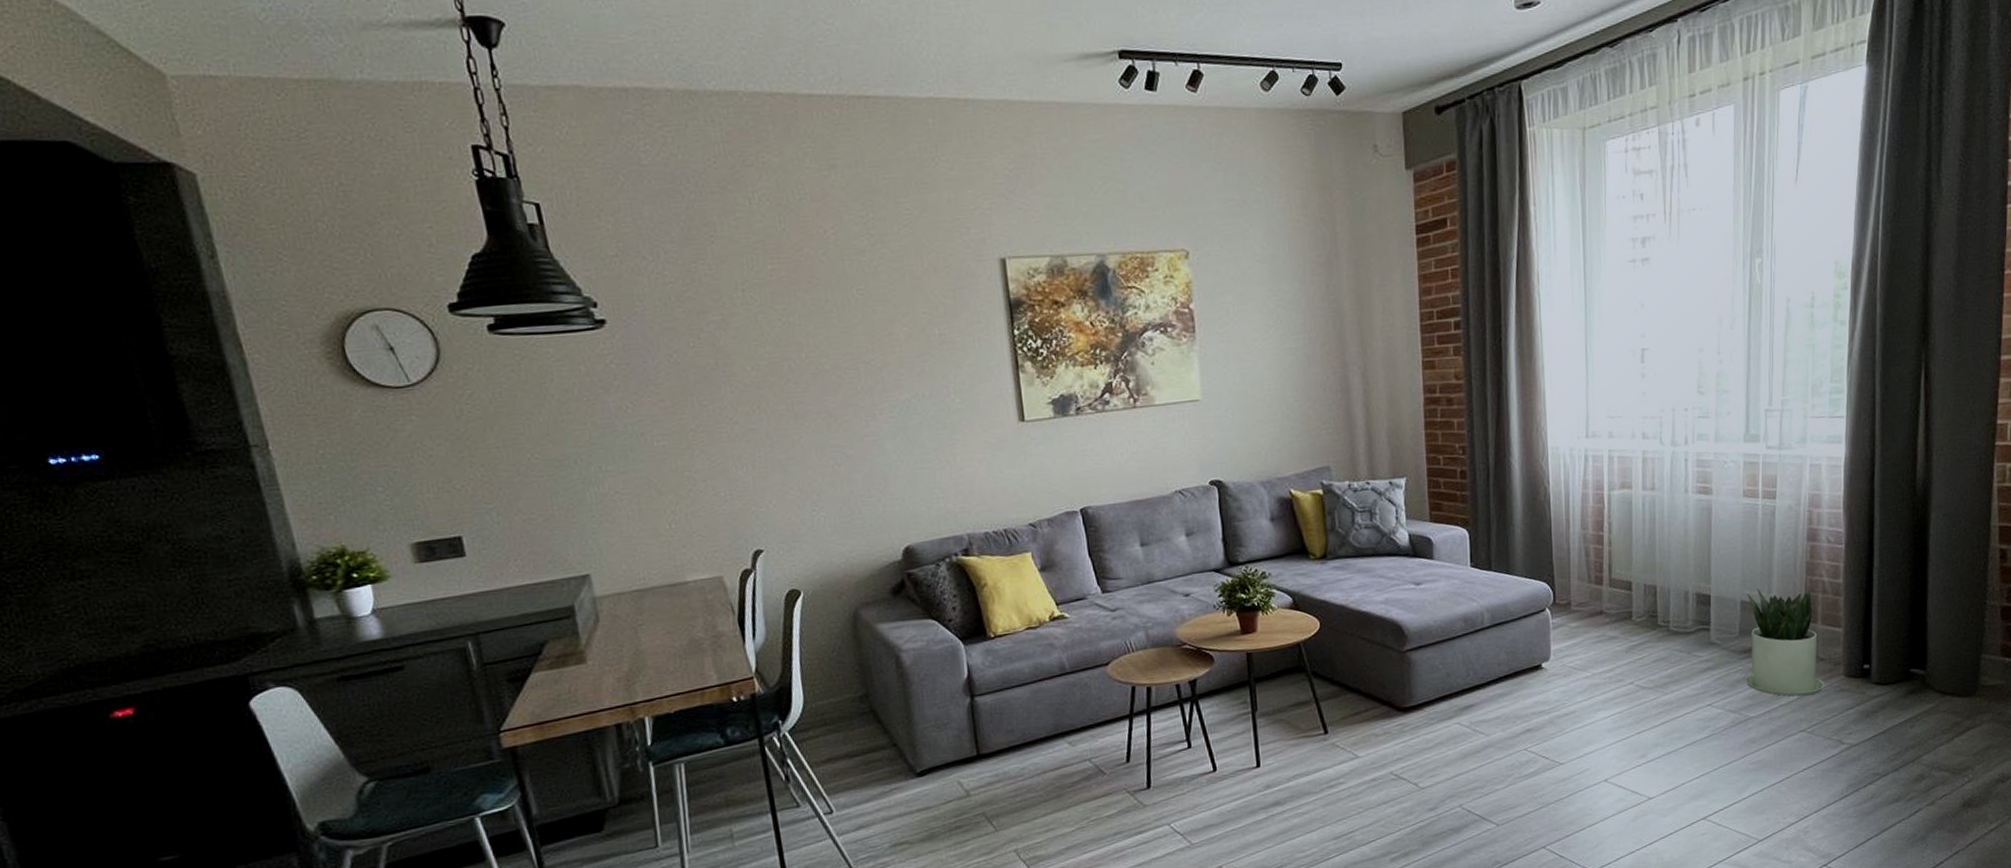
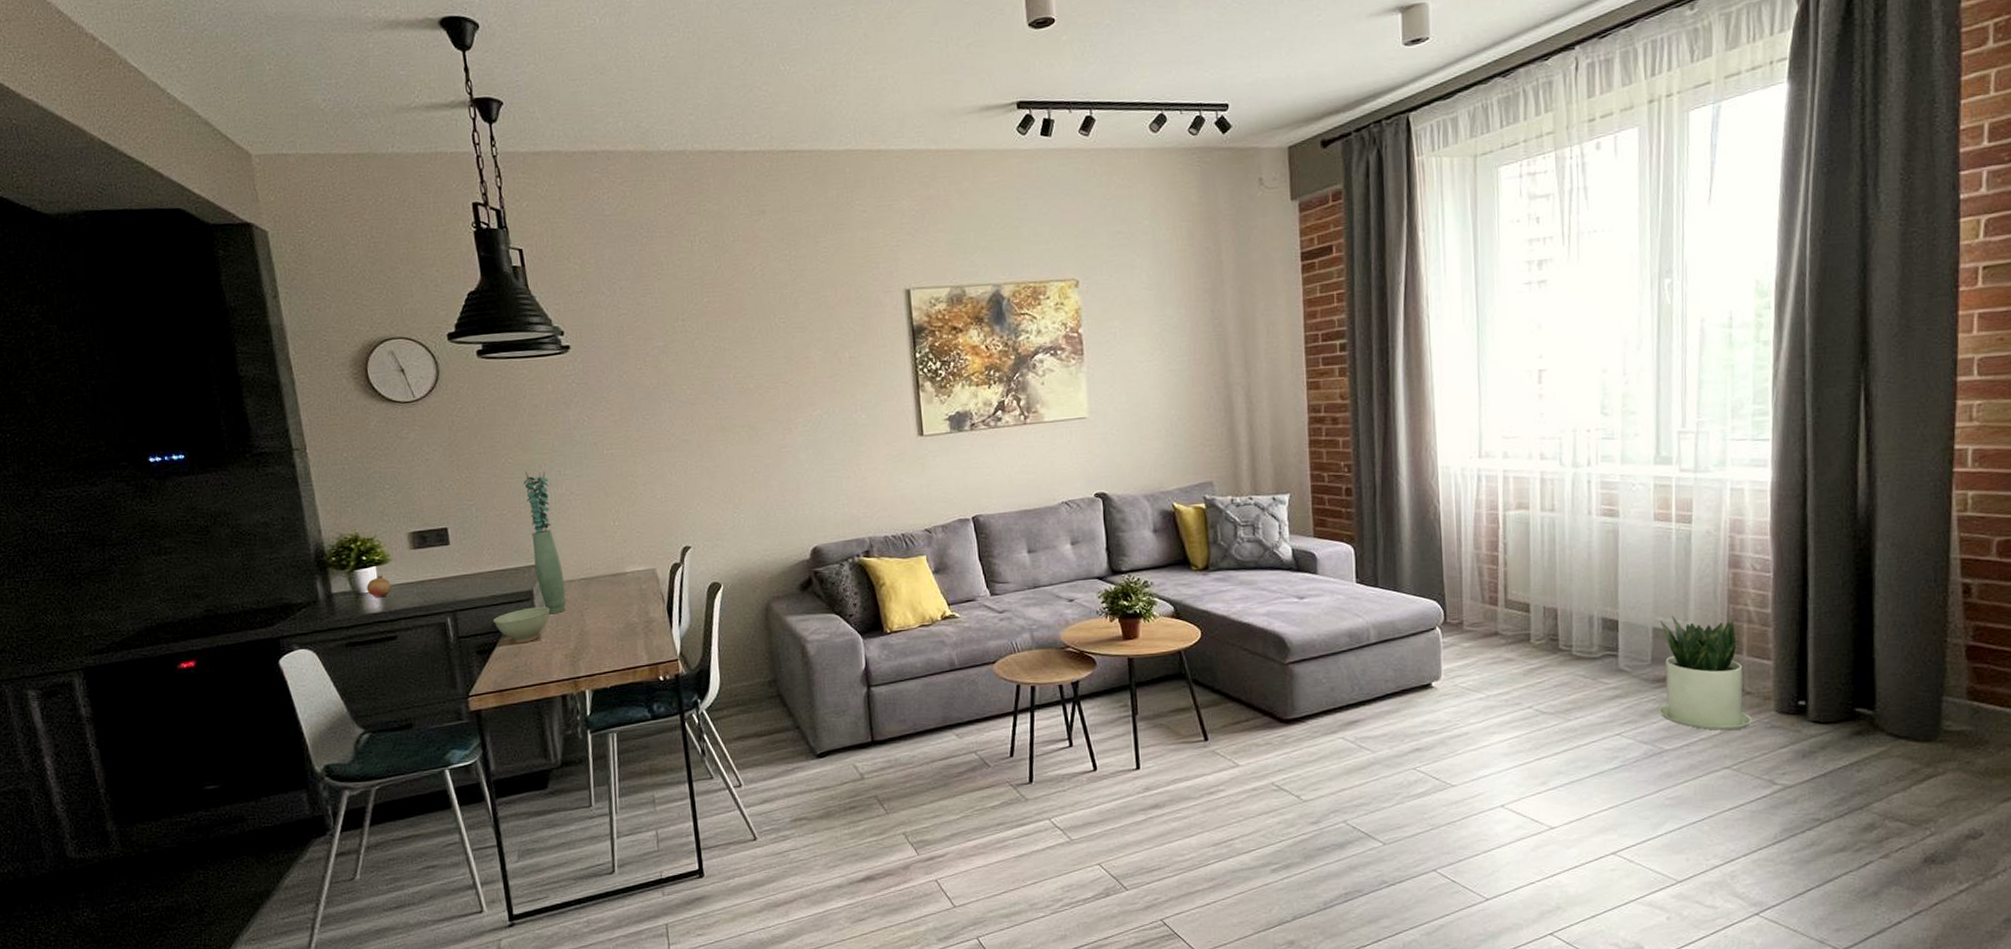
fruit: none [360,595,394,622] -> present [366,575,392,598]
bowl: none [525,624,597,668] -> present [492,606,550,644]
vase: none [555,468,616,633] -> present [523,471,567,615]

